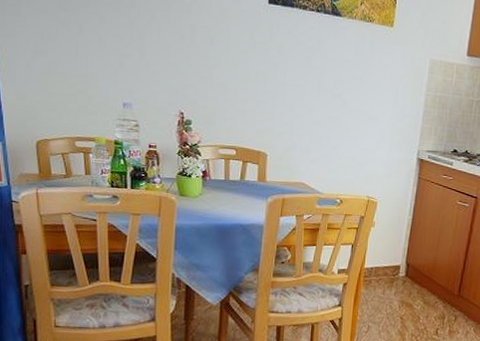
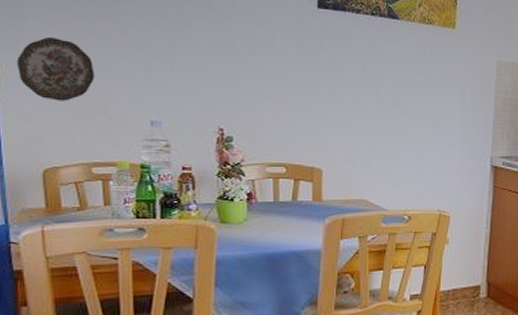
decorative plate: none [13,23,77,82] -> present [16,36,95,101]

